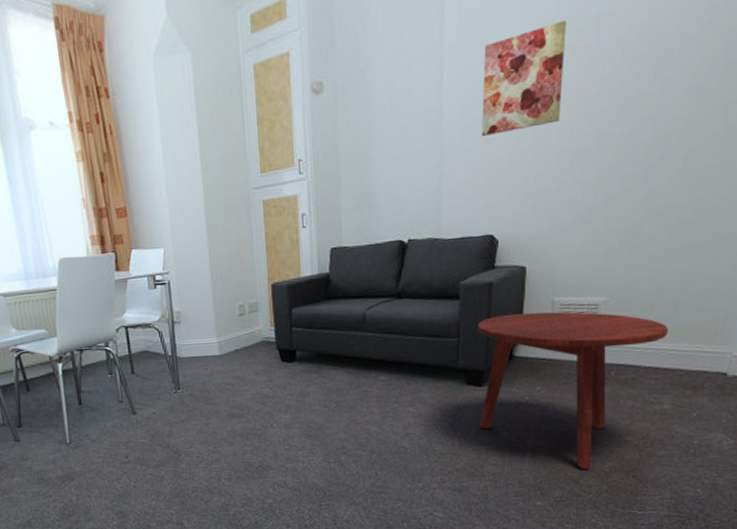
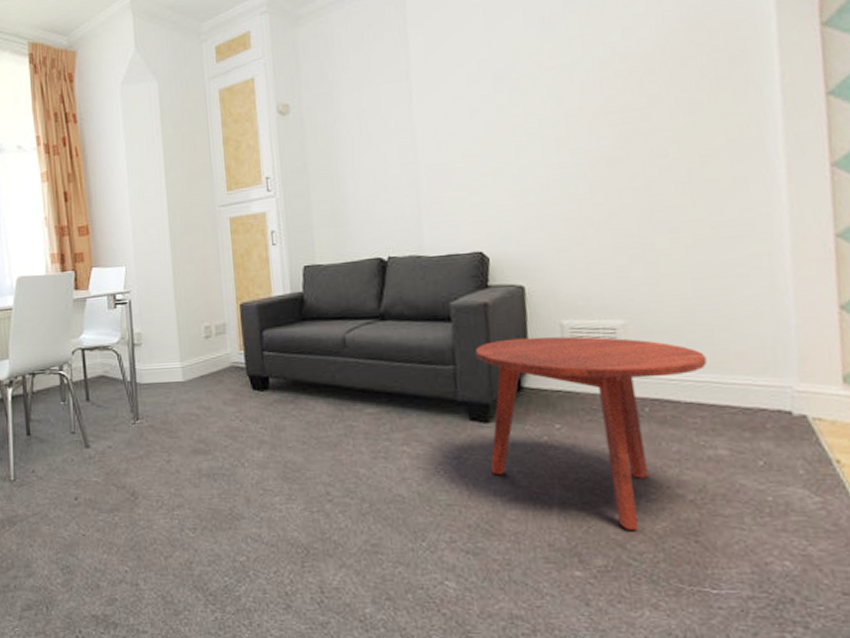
wall art: present [482,20,566,137] -> none [452,42,542,153]

